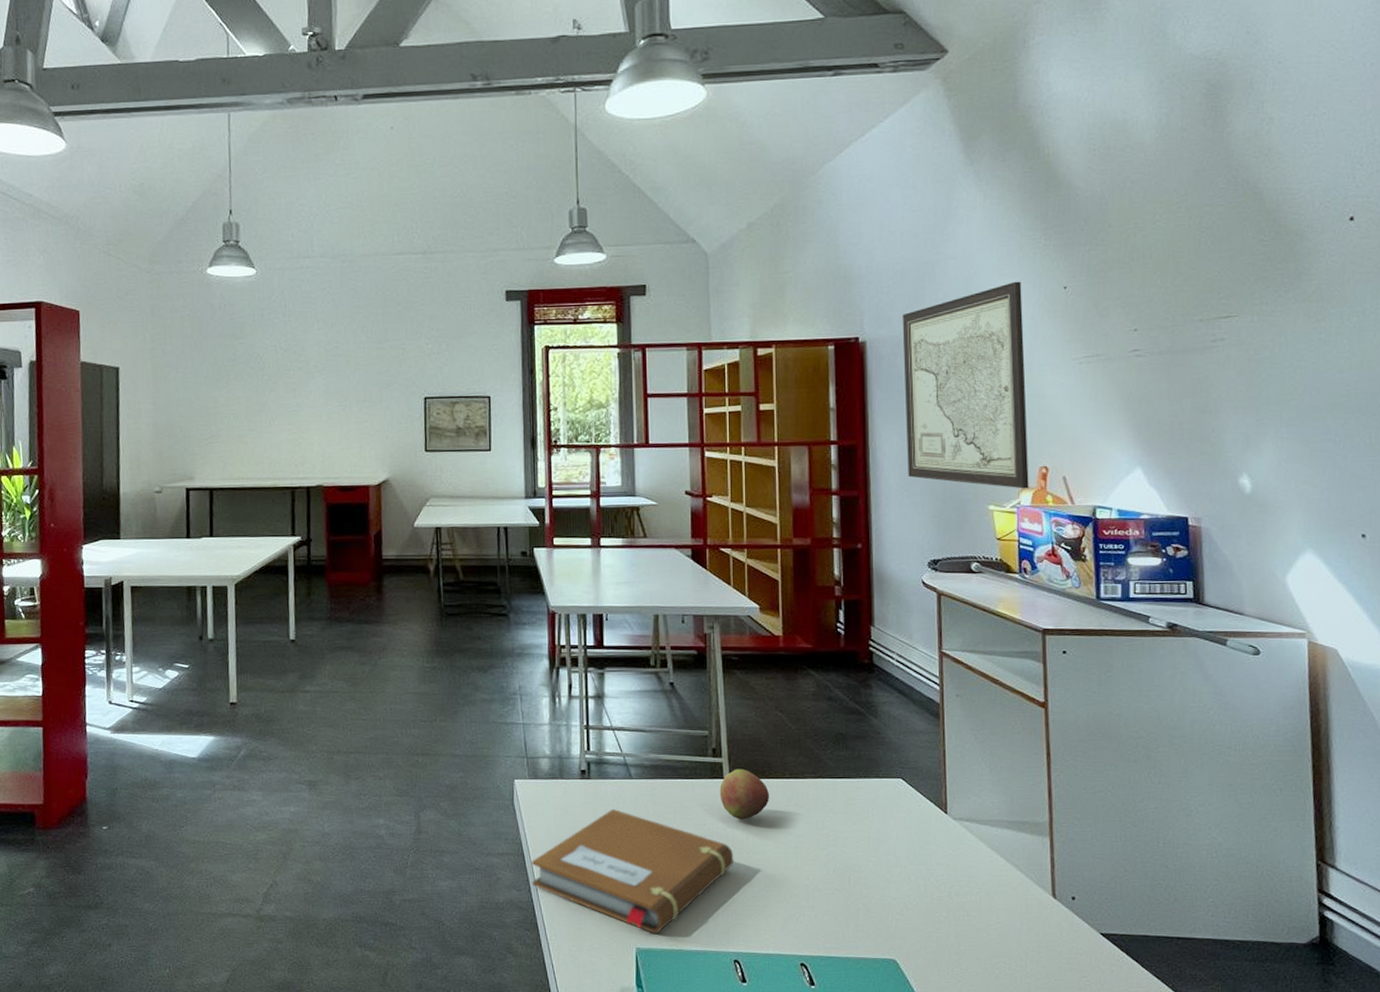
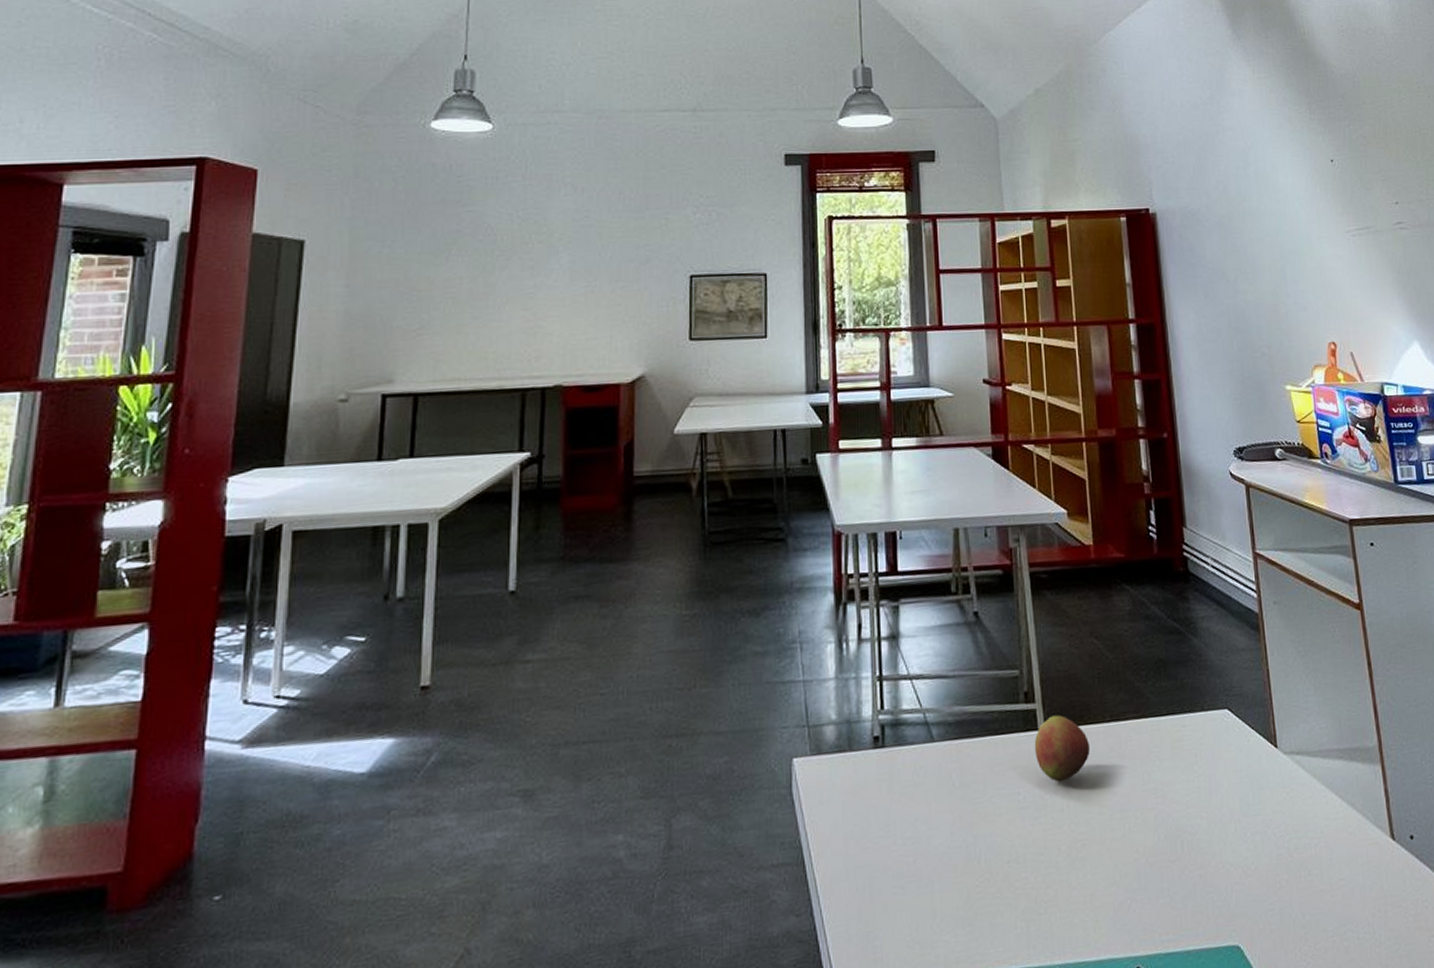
notebook: present [532,808,734,933] -> none [814,784,1055,953]
wall art: present [902,281,1029,489] -> none [1188,153,1321,367]

